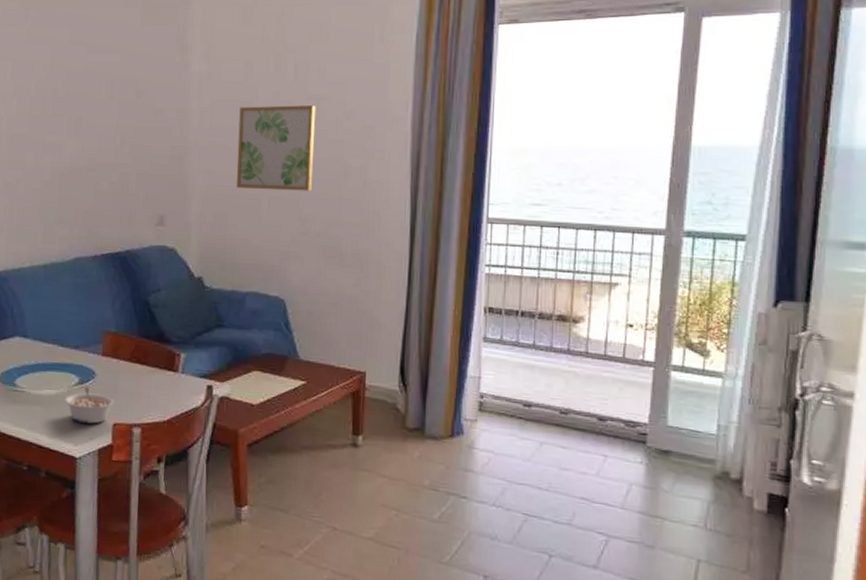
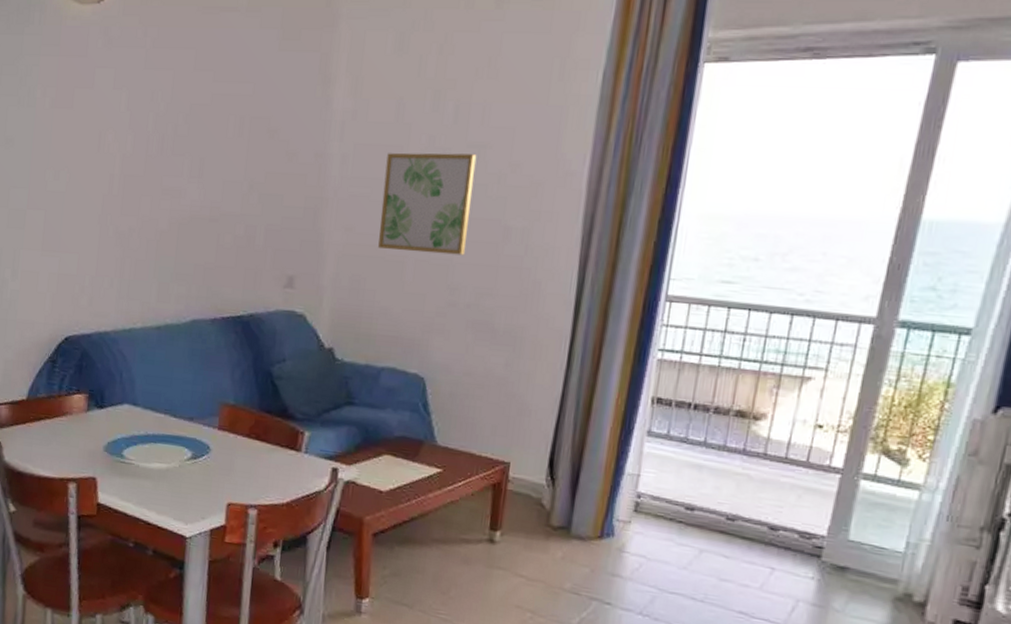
legume: present [64,386,115,424] -> none [175,462,230,503]

